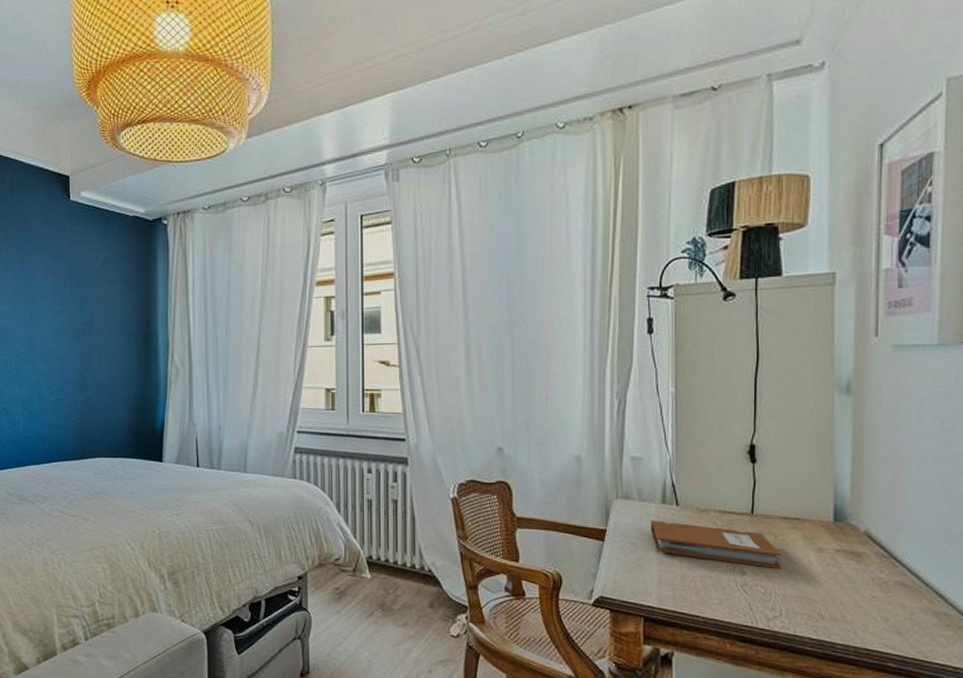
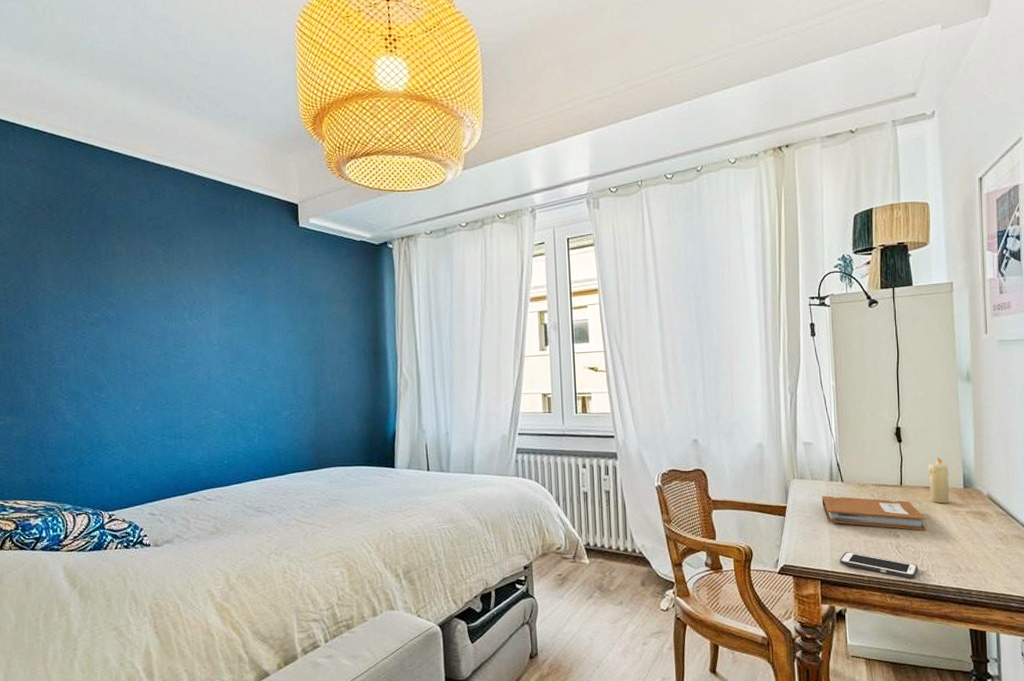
cell phone: none [669,587,768,623] -> present [840,552,918,578]
candle: none [788,482,816,539] -> present [928,456,950,504]

